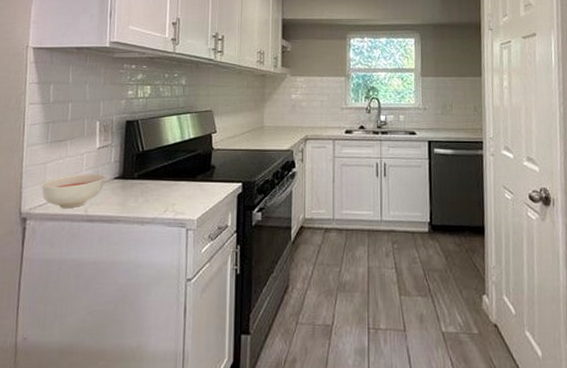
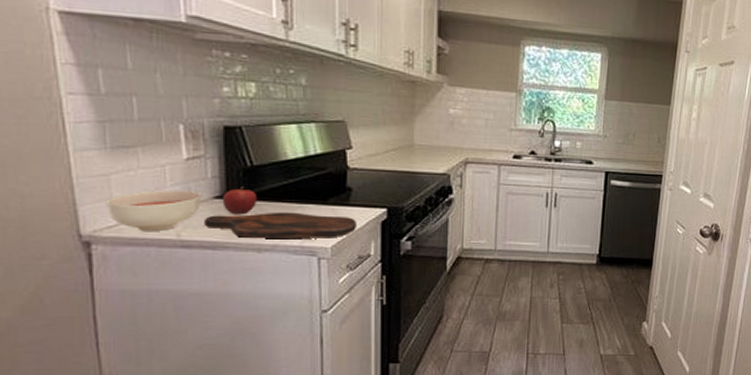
cutting board: none [104,188,218,213] -> present [203,211,357,240]
fruit: none [119,168,145,193] -> present [222,186,258,215]

